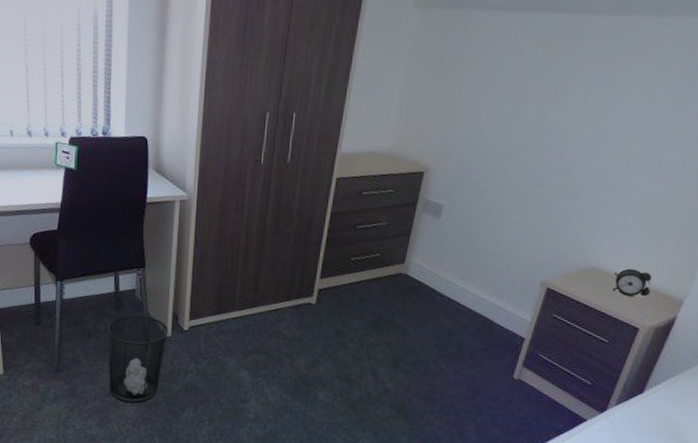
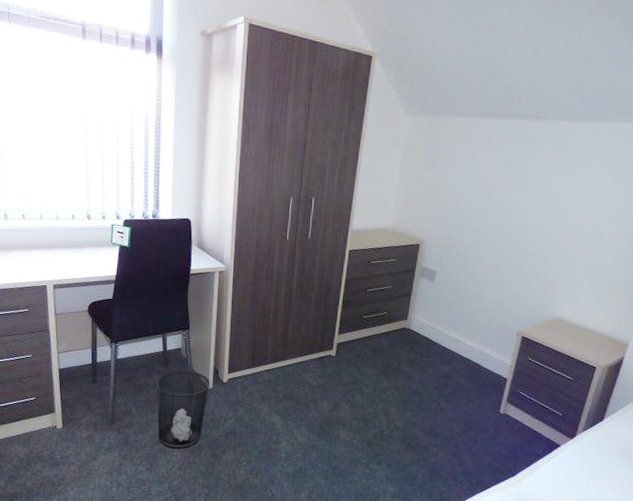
alarm clock: present [612,268,653,297] -> none [573,318,603,341]

